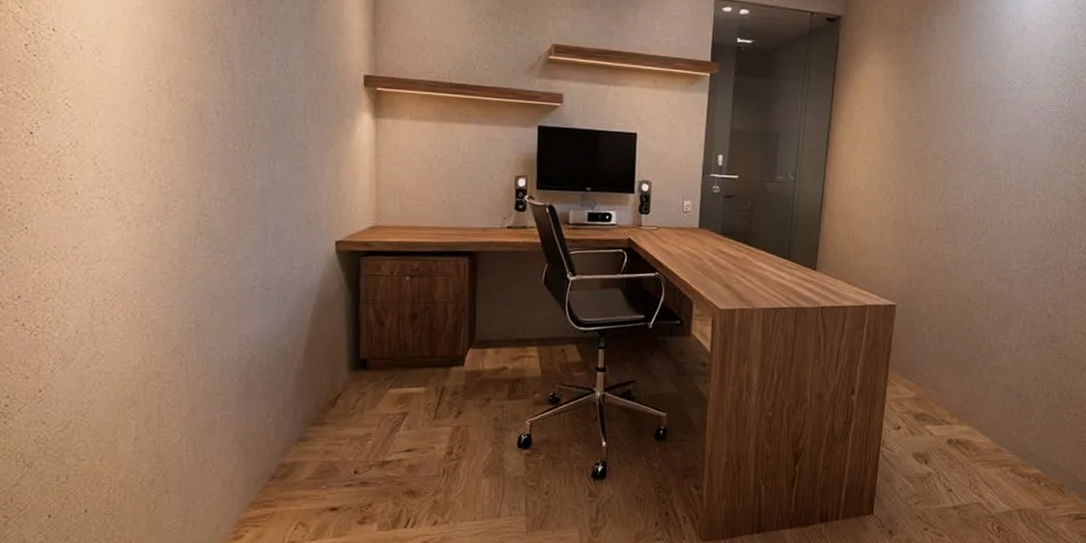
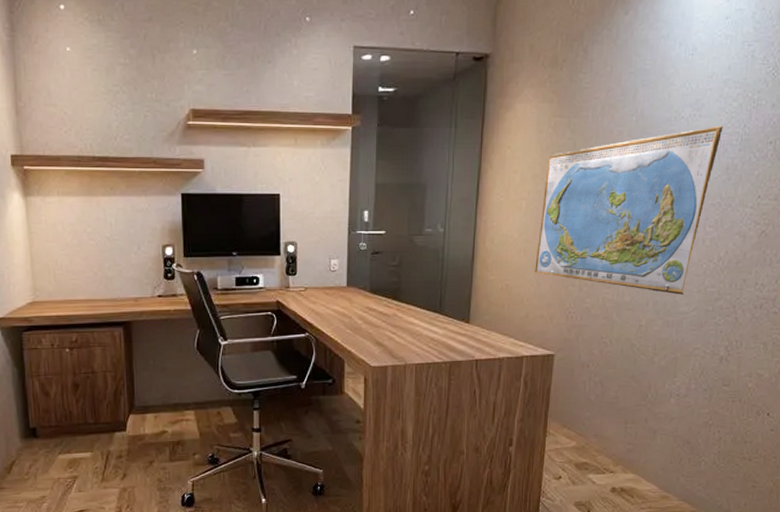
world map: none [879,98,1051,253] -> present [535,125,723,295]

